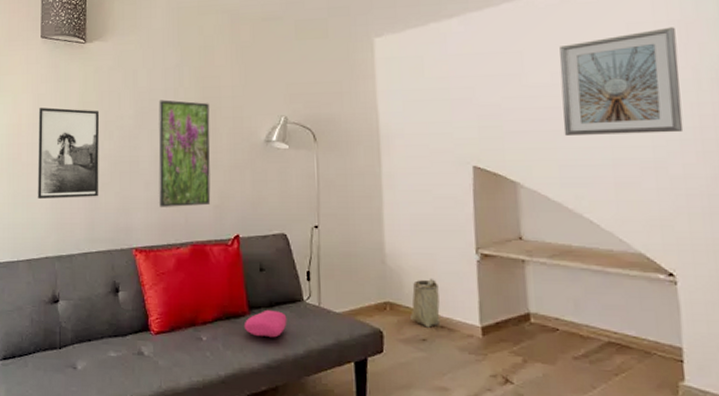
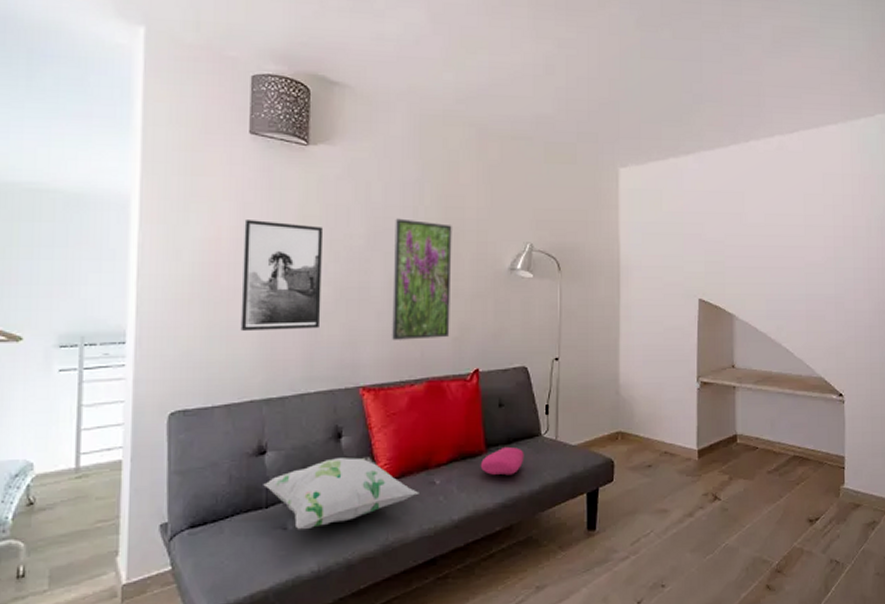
decorative pillow: none [57,309,188,371] -> present [263,455,419,530]
basket: present [410,279,441,328] -> none [639,407,665,454]
picture frame: present [559,27,684,135] -> none [771,180,857,273]

